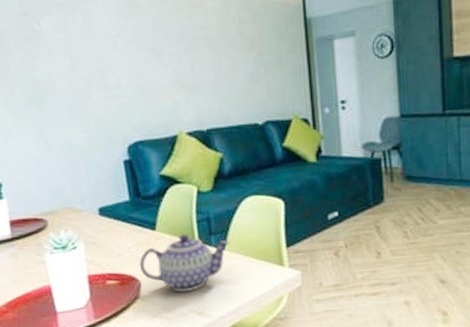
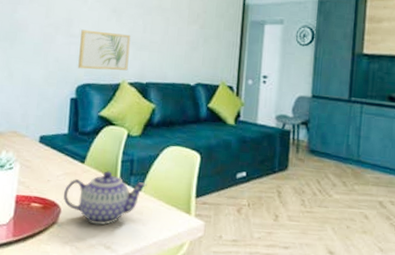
wall art: none [118,76,183,126] -> present [78,29,131,71]

